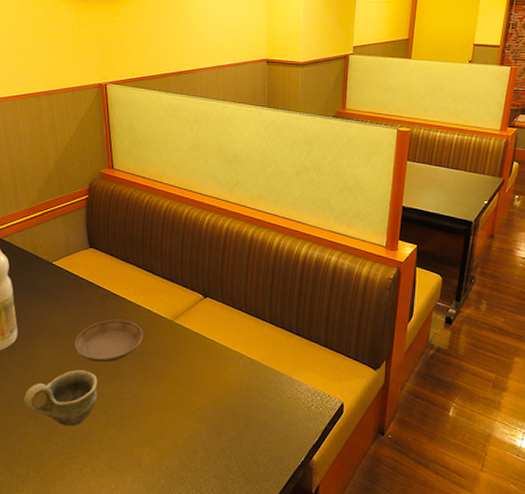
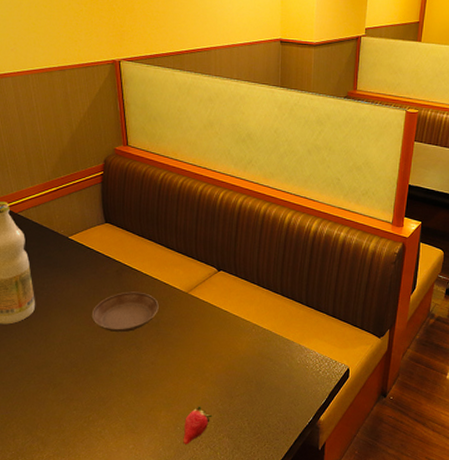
cup: present [24,370,98,427] -> none [43,340,115,392]
fruit: none [167,443,199,485] -> present [183,406,213,445]

